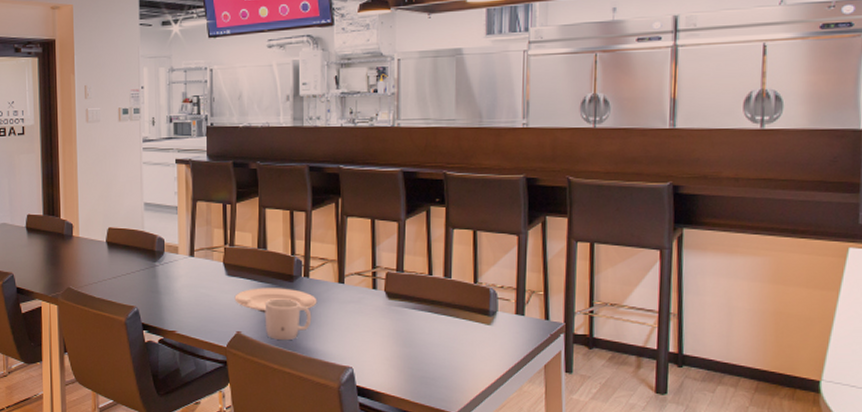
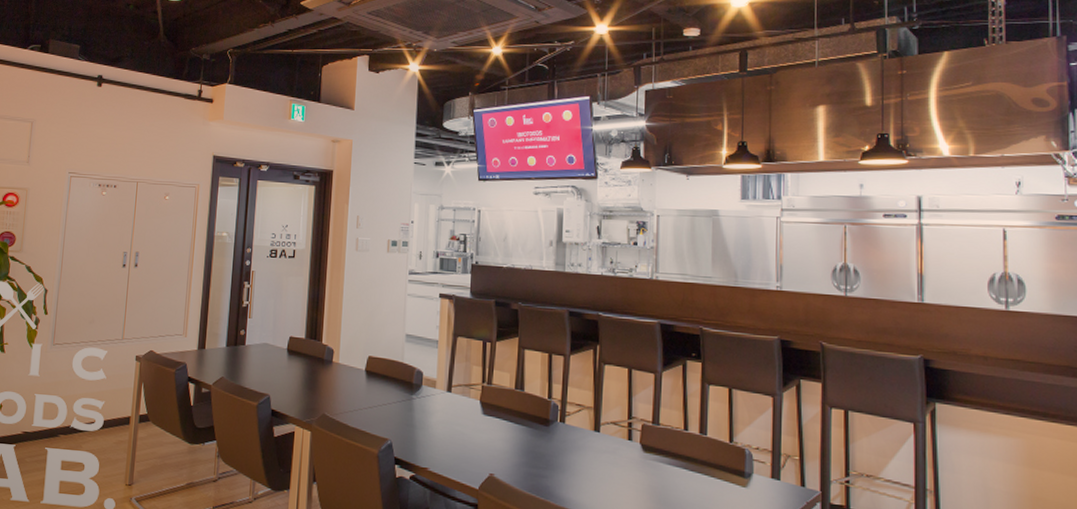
plate: present [234,288,317,313] -> none [489,429,572,456]
mug: present [265,298,312,341] -> none [518,442,566,488]

